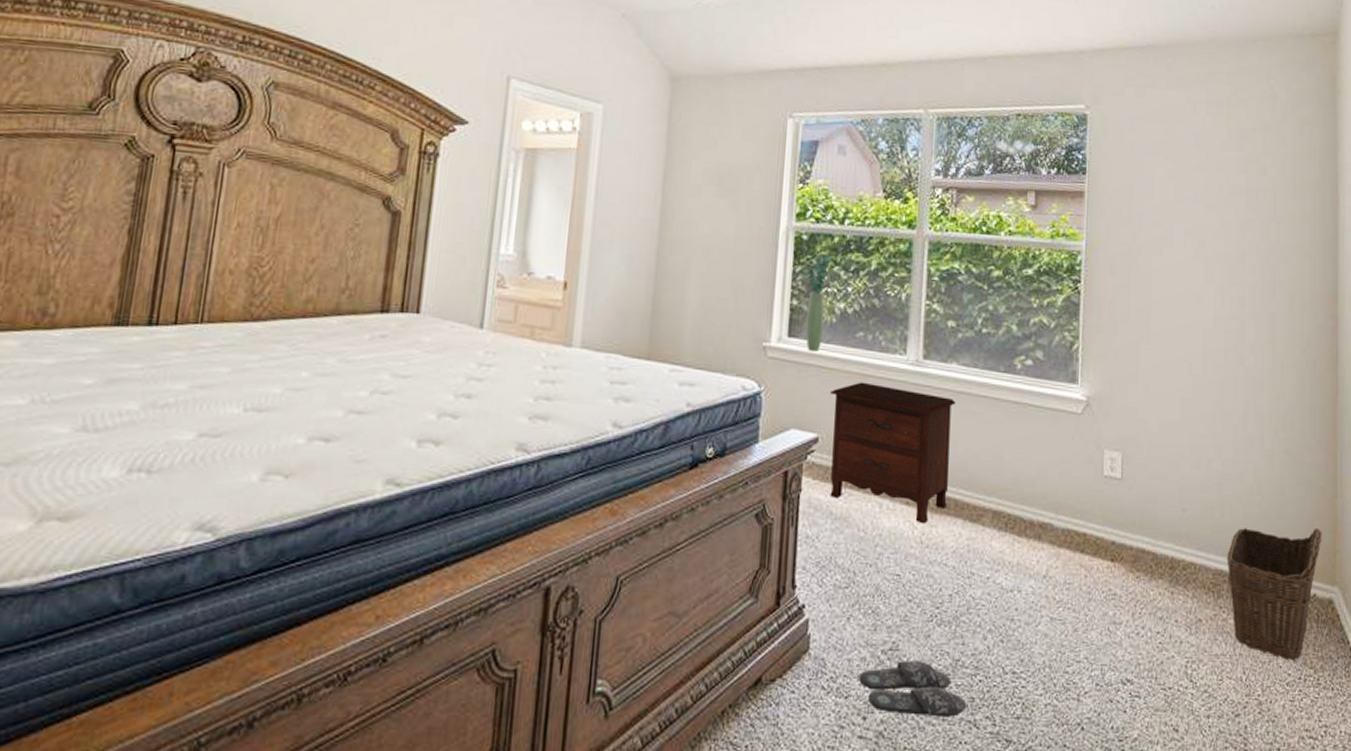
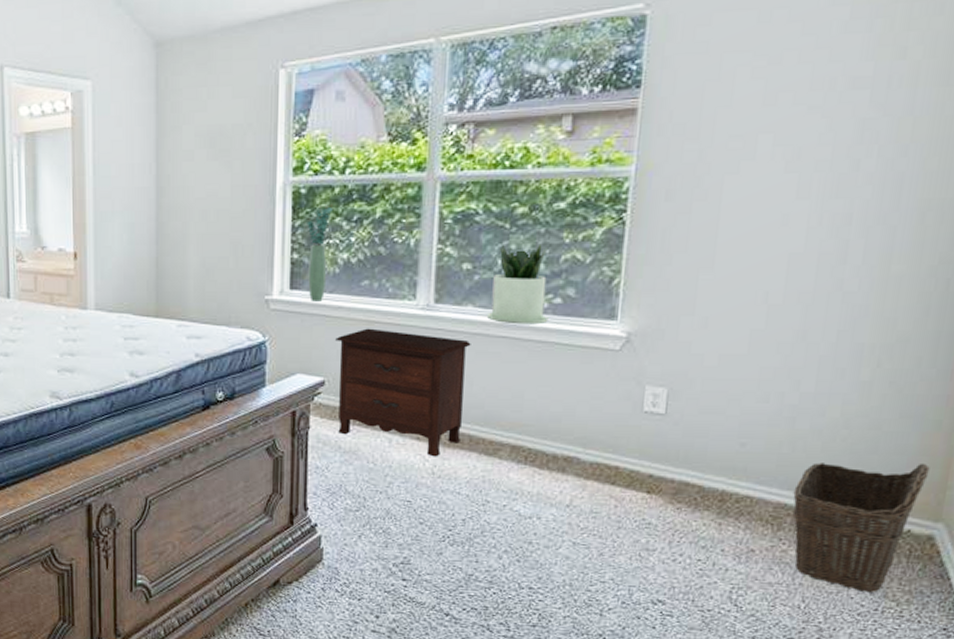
slippers: present [859,661,966,717] -> none [371,573,479,621]
planter: none [968,302,1022,385] -> present [486,242,549,325]

